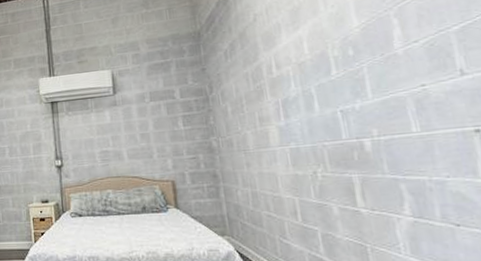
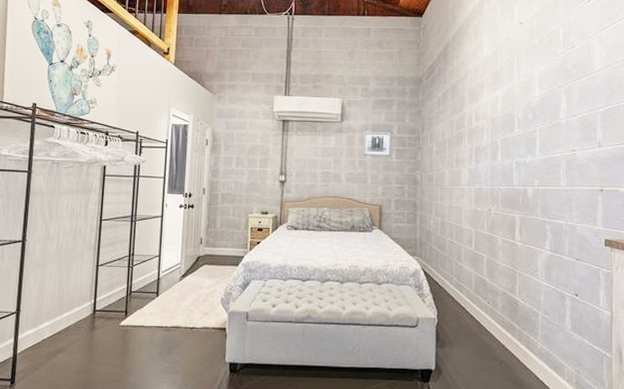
wall art: none [140,98,177,128] -> present [362,132,392,157]

